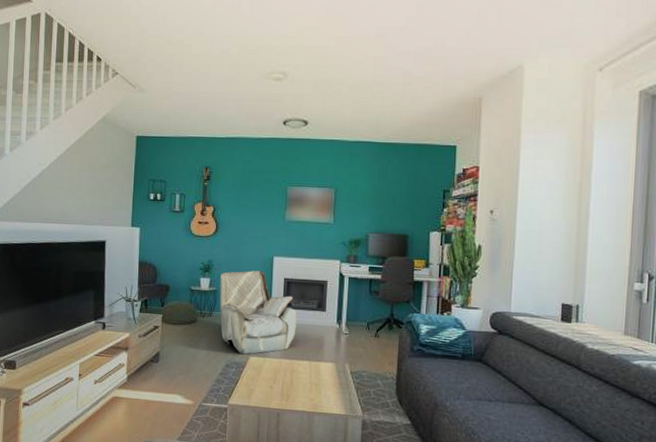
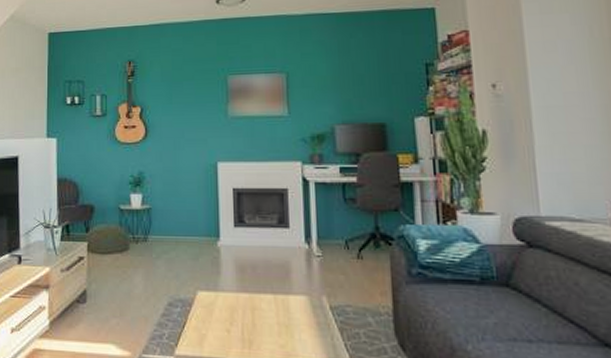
armchair: present [219,270,298,355] -> none [154,181,255,289]

